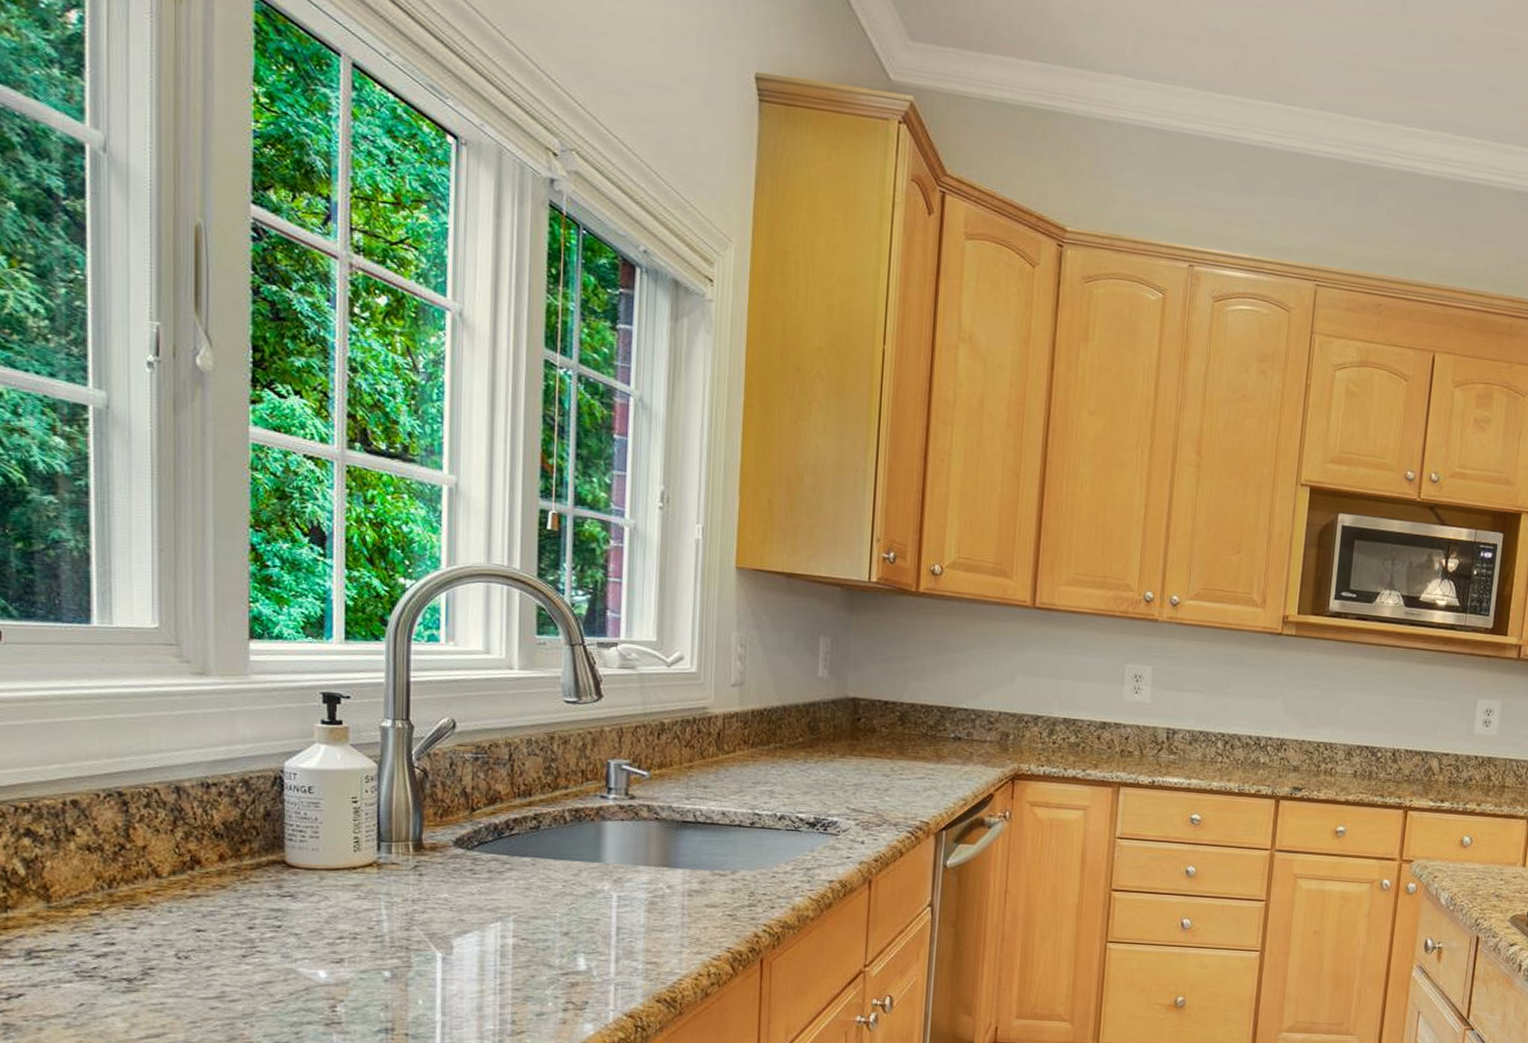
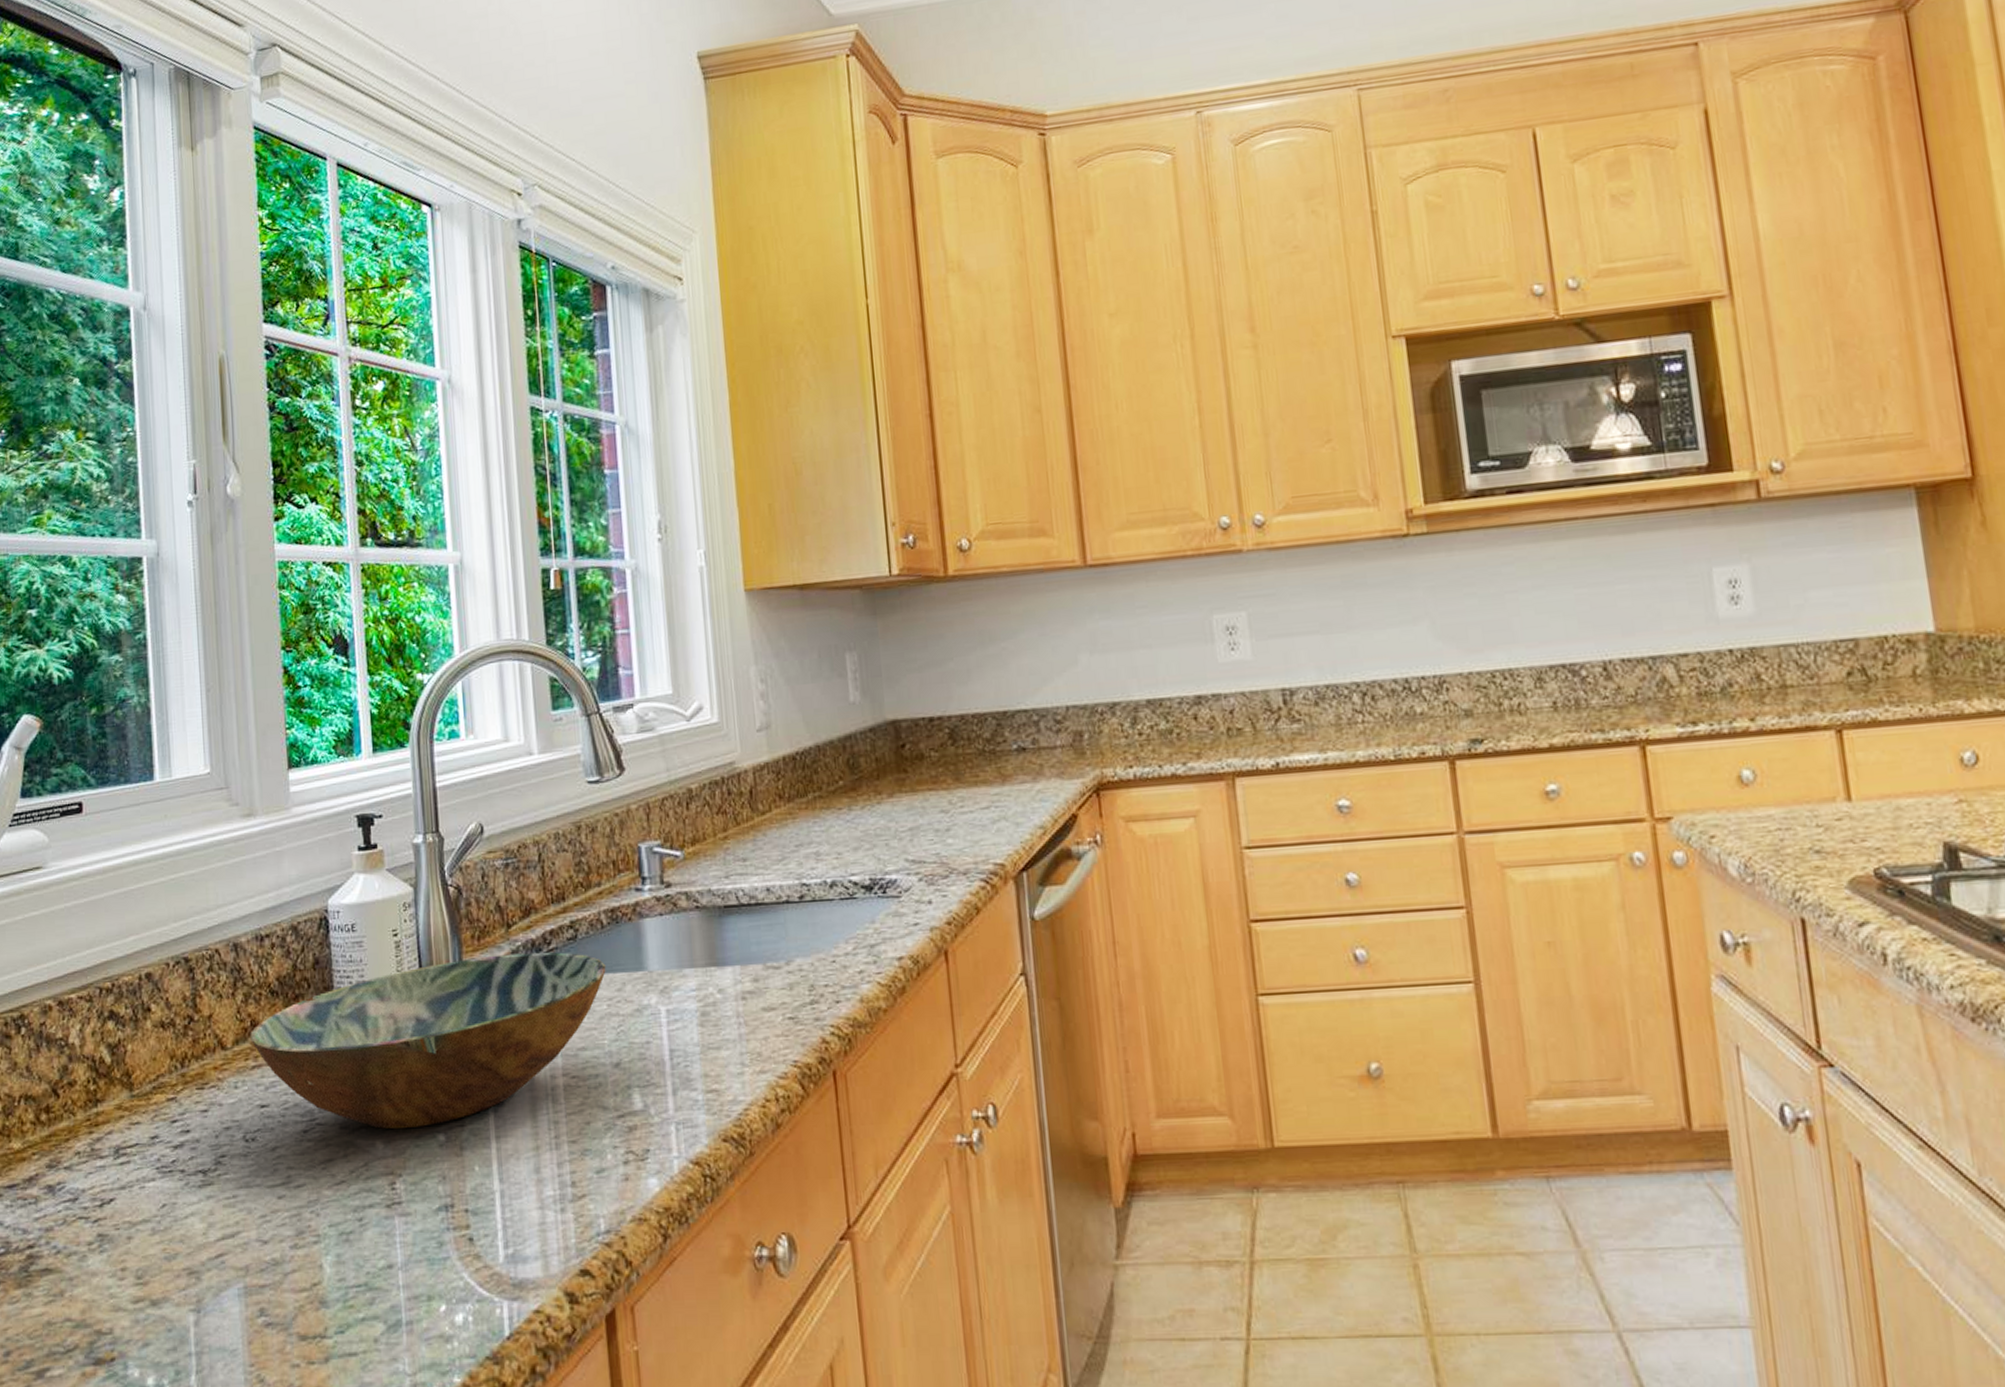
bowl: none [189,831,565,964] -> present [250,951,606,1130]

